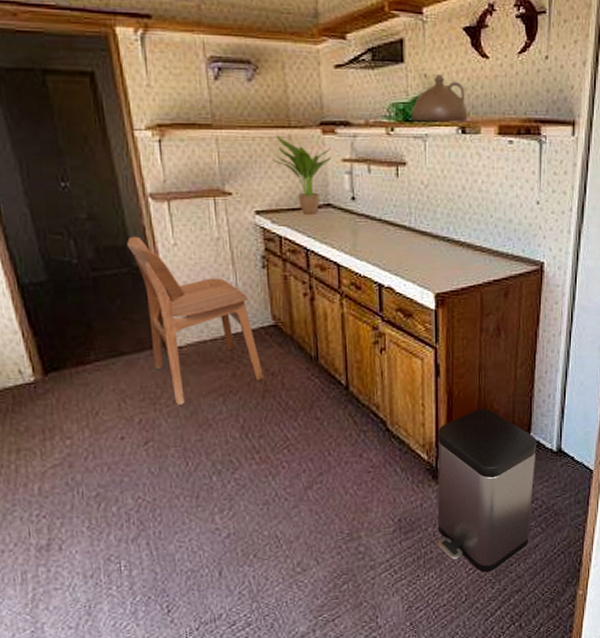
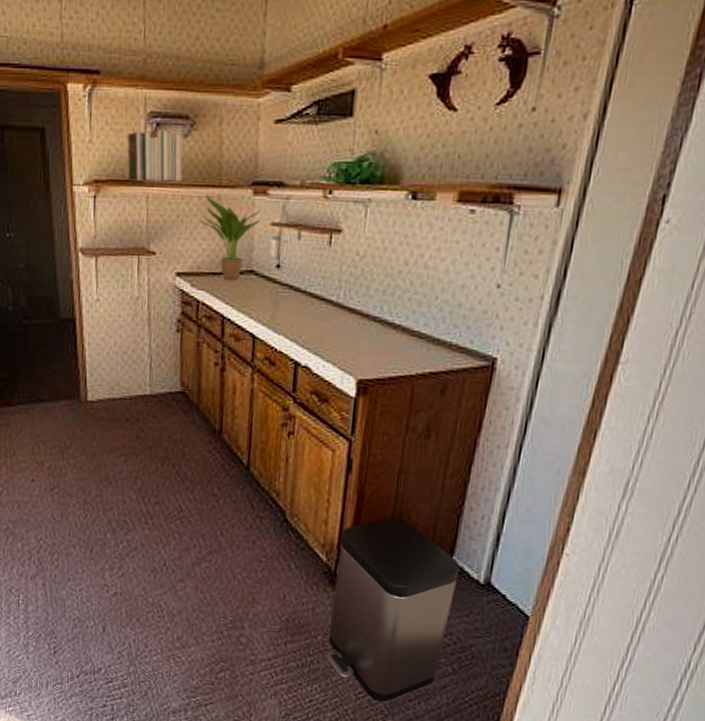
dining chair: present [127,236,264,405] -> none [56,289,166,458]
books: none [189,74,250,124] -> present [127,130,183,182]
ceramic jug: present [411,75,468,122] -> none [354,131,423,186]

